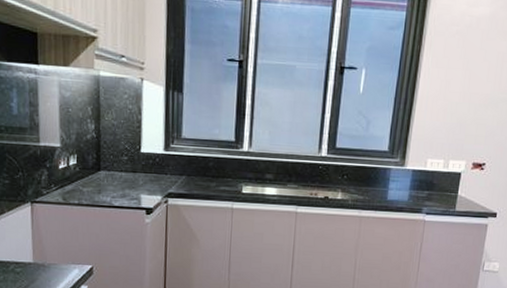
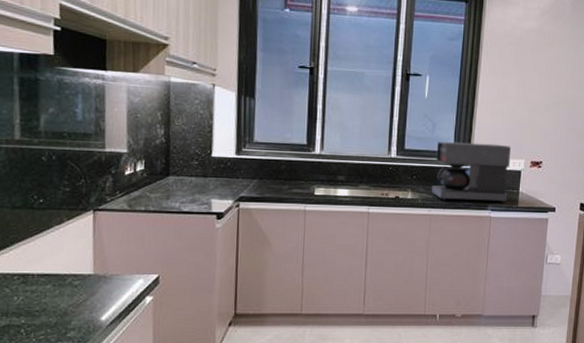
coffee maker: none [363,139,451,206] -> present [432,141,511,203]

